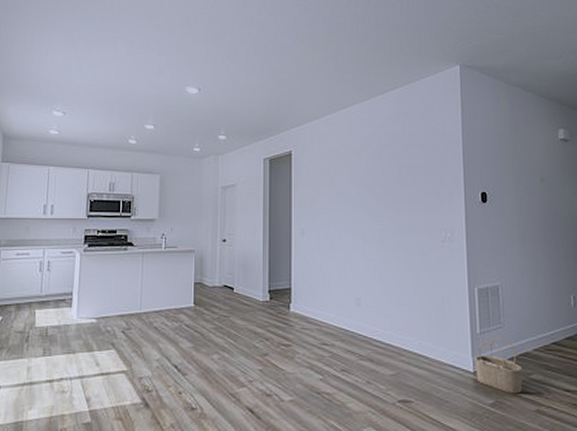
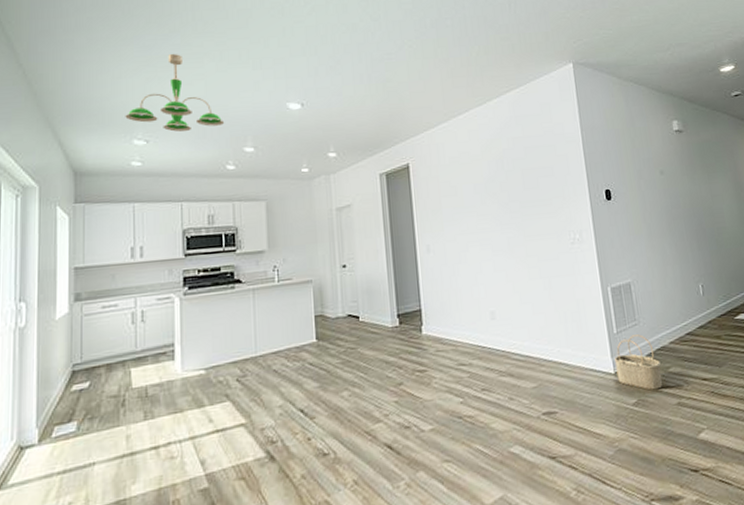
ceiling light fixture: none [48,37,131,106] -> present [125,54,225,132]

